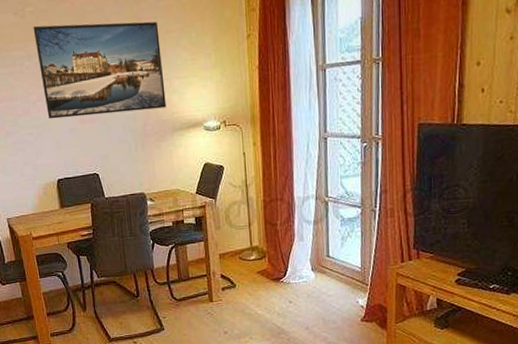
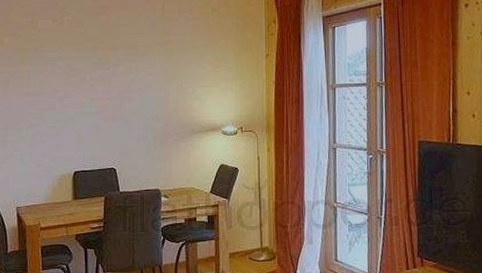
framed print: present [33,21,167,119] -> none [69,32,188,115]

